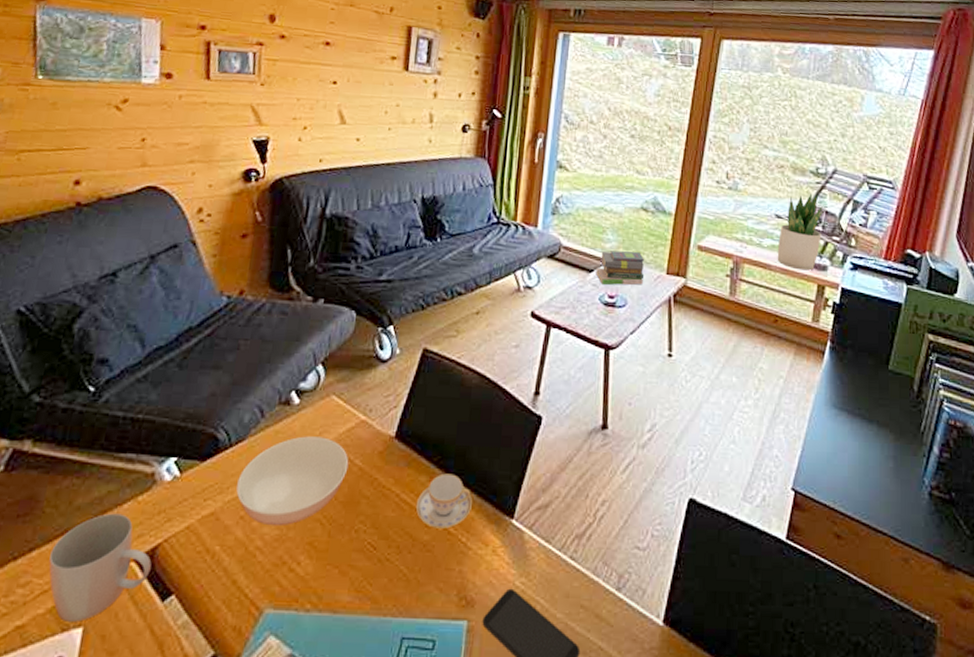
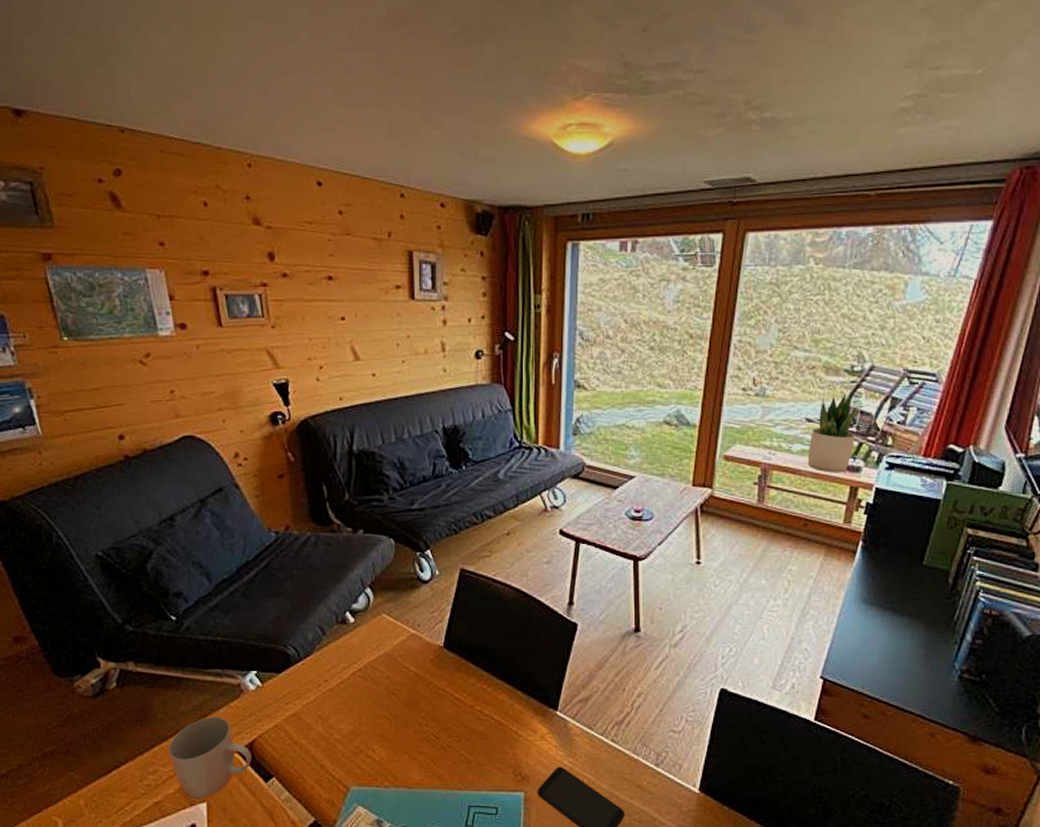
bowl: present [236,436,349,527] -> none [311,649,405,723]
teacup: present [415,473,472,529] -> none [469,675,519,721]
books: present [596,251,645,285] -> none [621,467,670,499]

